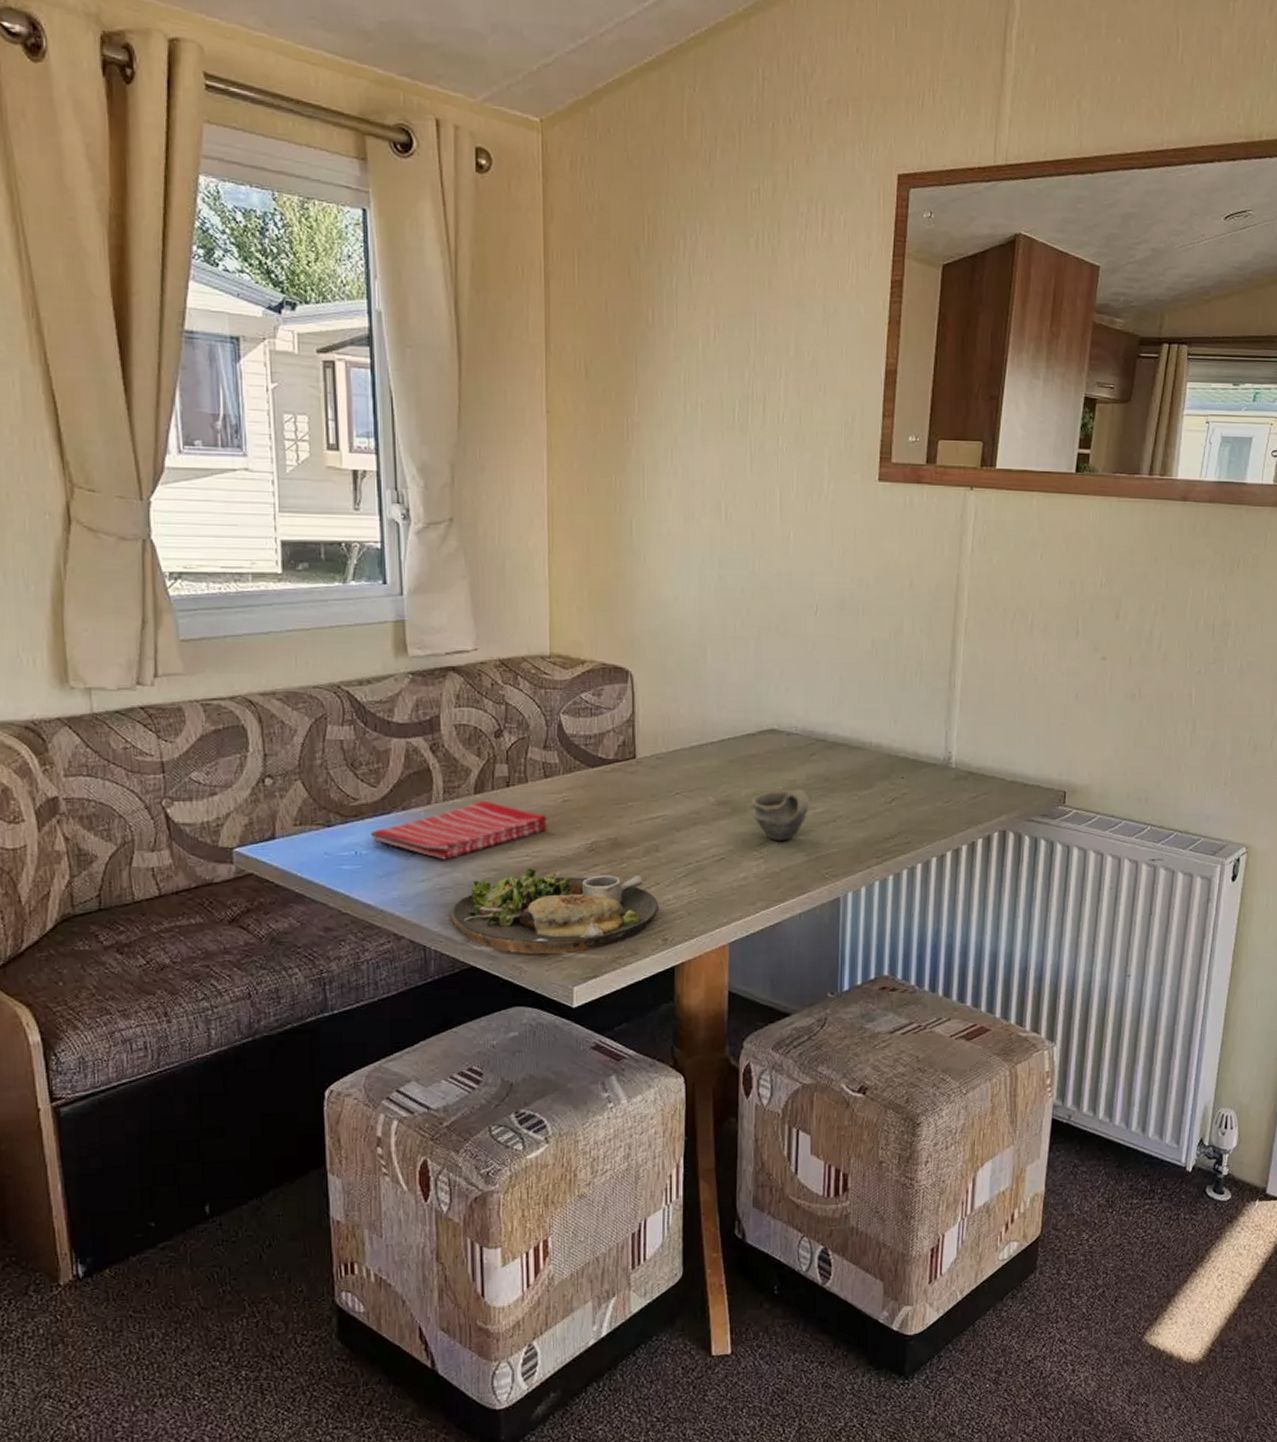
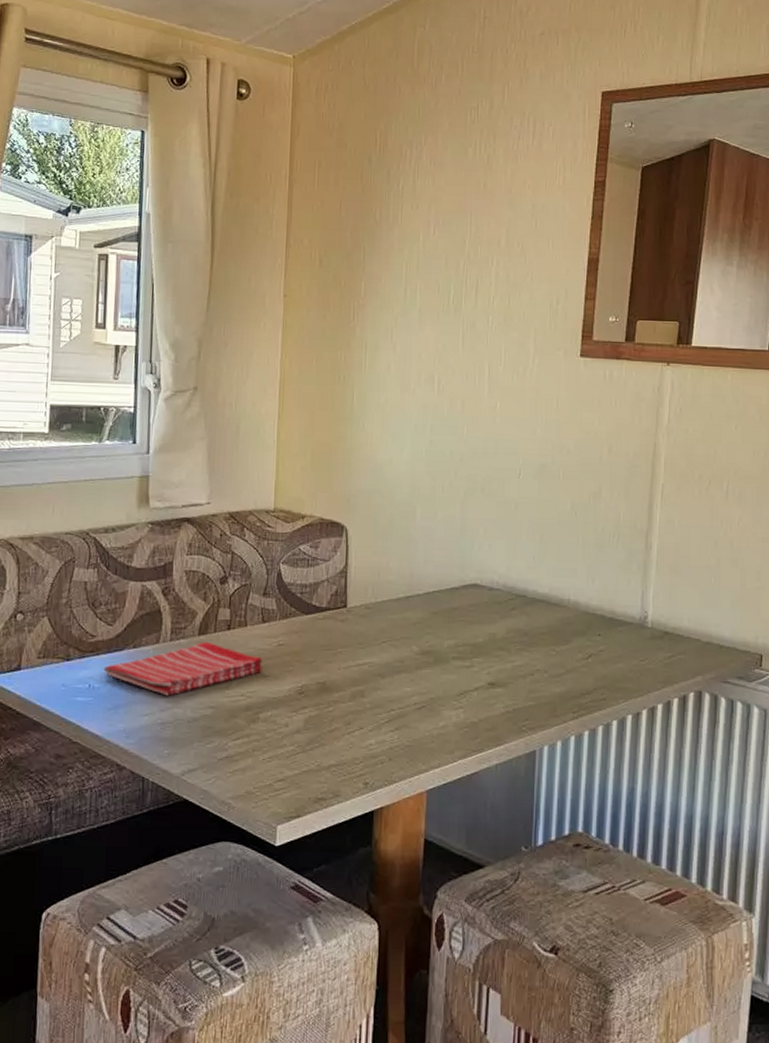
dinner plate: present [450,868,659,954] -> none [169,707,361,792]
cup: present [751,789,810,841] -> none [453,642,509,692]

